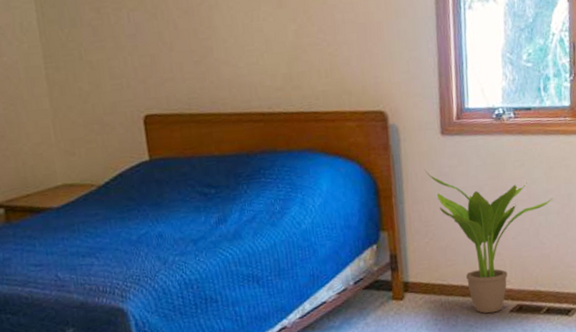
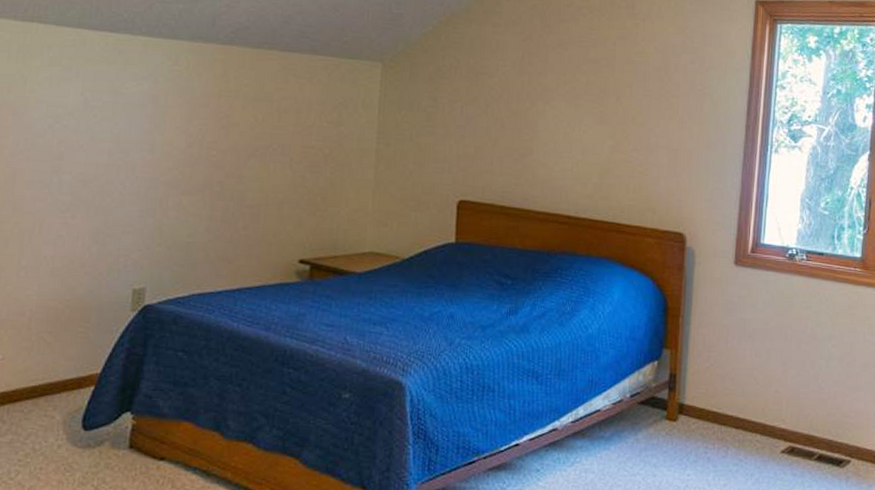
potted plant: present [424,170,553,314] -> none [714,296,836,451]

